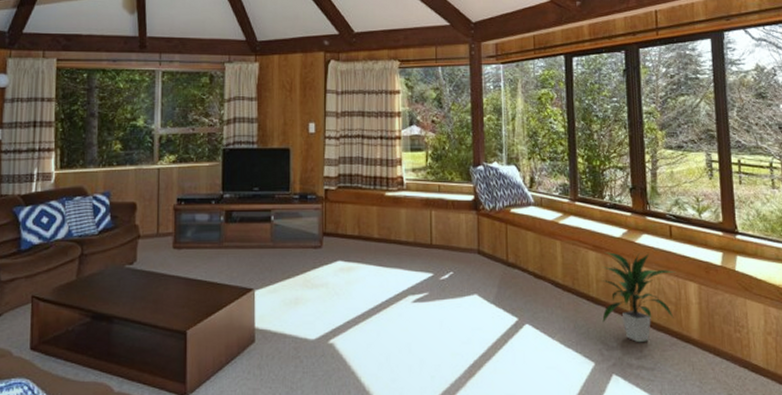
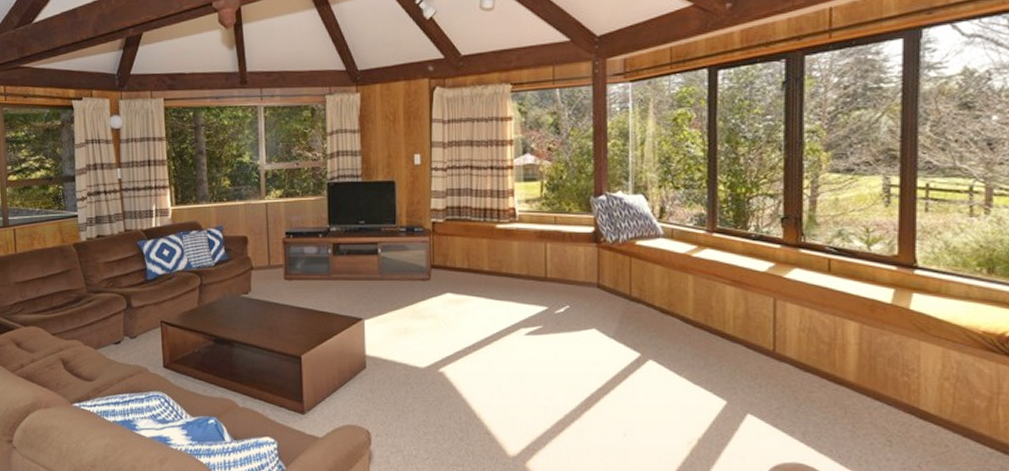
indoor plant: present [602,252,675,343] -> none [738,287,831,383]

